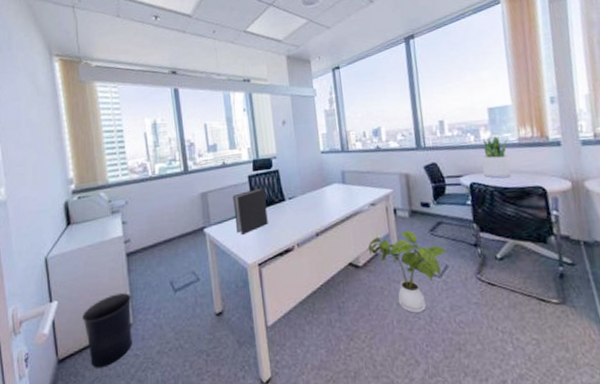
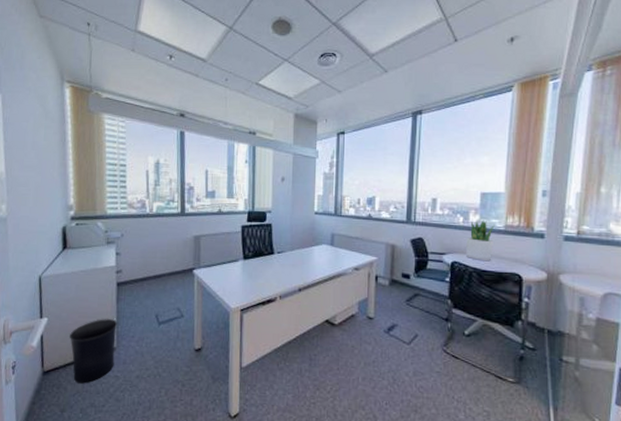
binder: present [233,187,268,235] -> none [224,238,256,280]
house plant: present [368,230,447,313] -> none [346,297,419,374]

